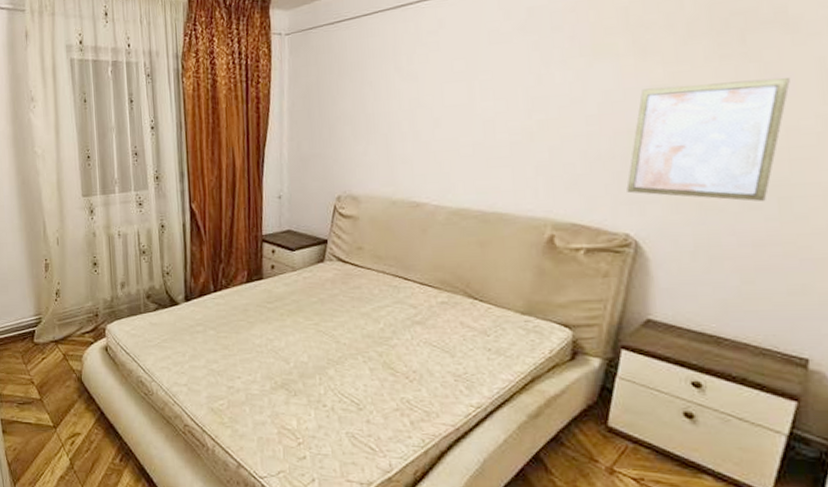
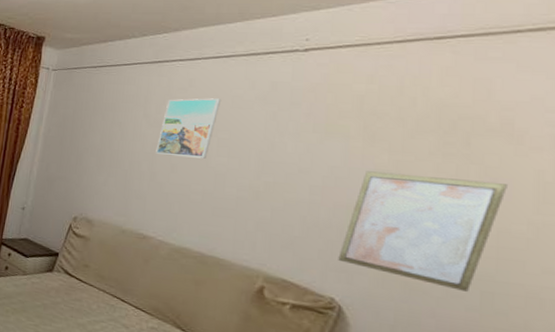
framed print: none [414,36,477,110] -> present [156,98,222,159]

